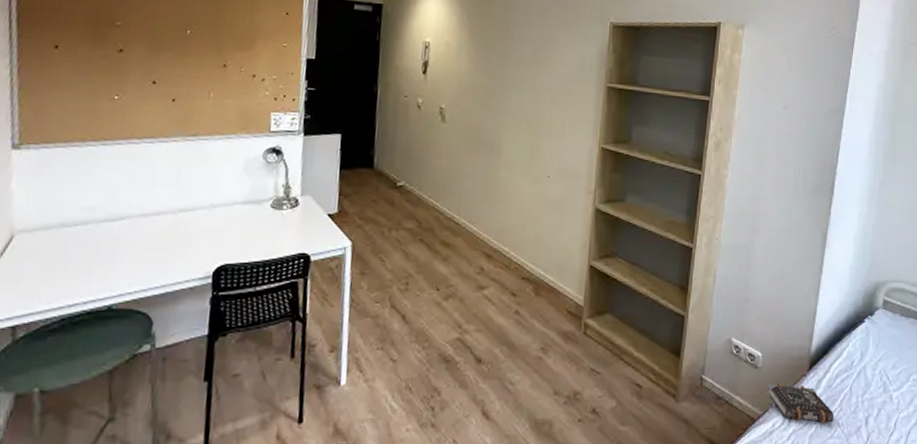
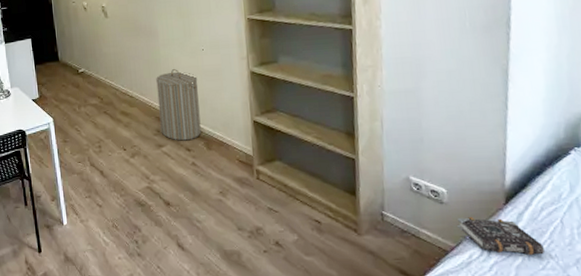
laundry hamper: none [485,194,538,283] -> present [156,68,202,141]

